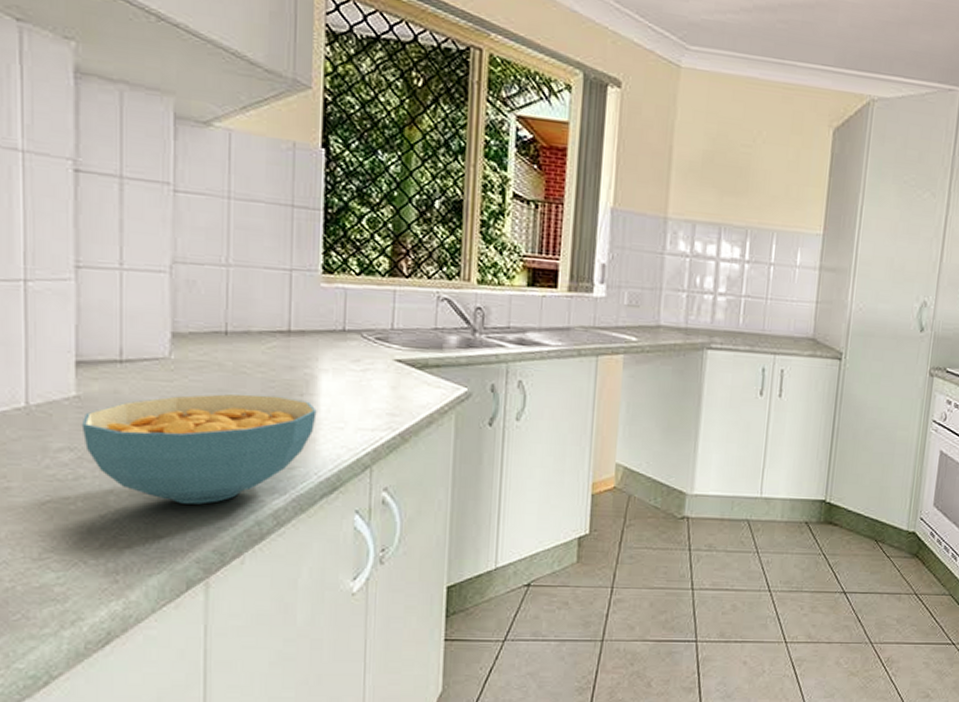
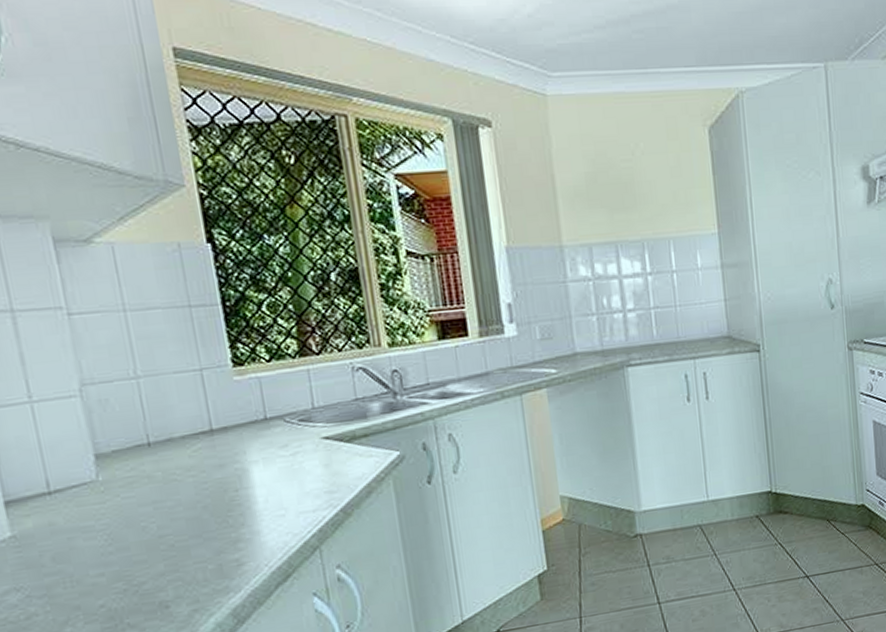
cereal bowl: present [81,393,317,505] -> none [22,495,256,621]

